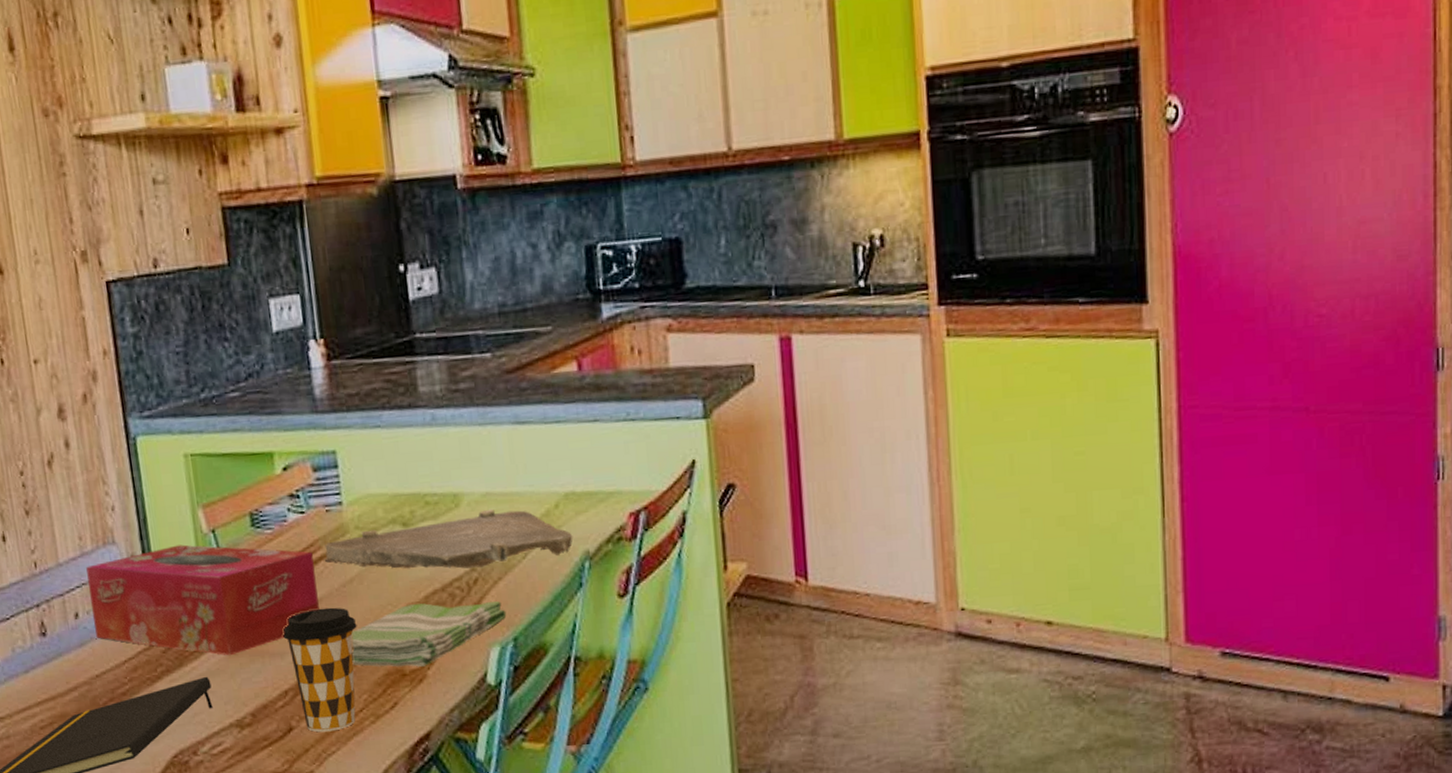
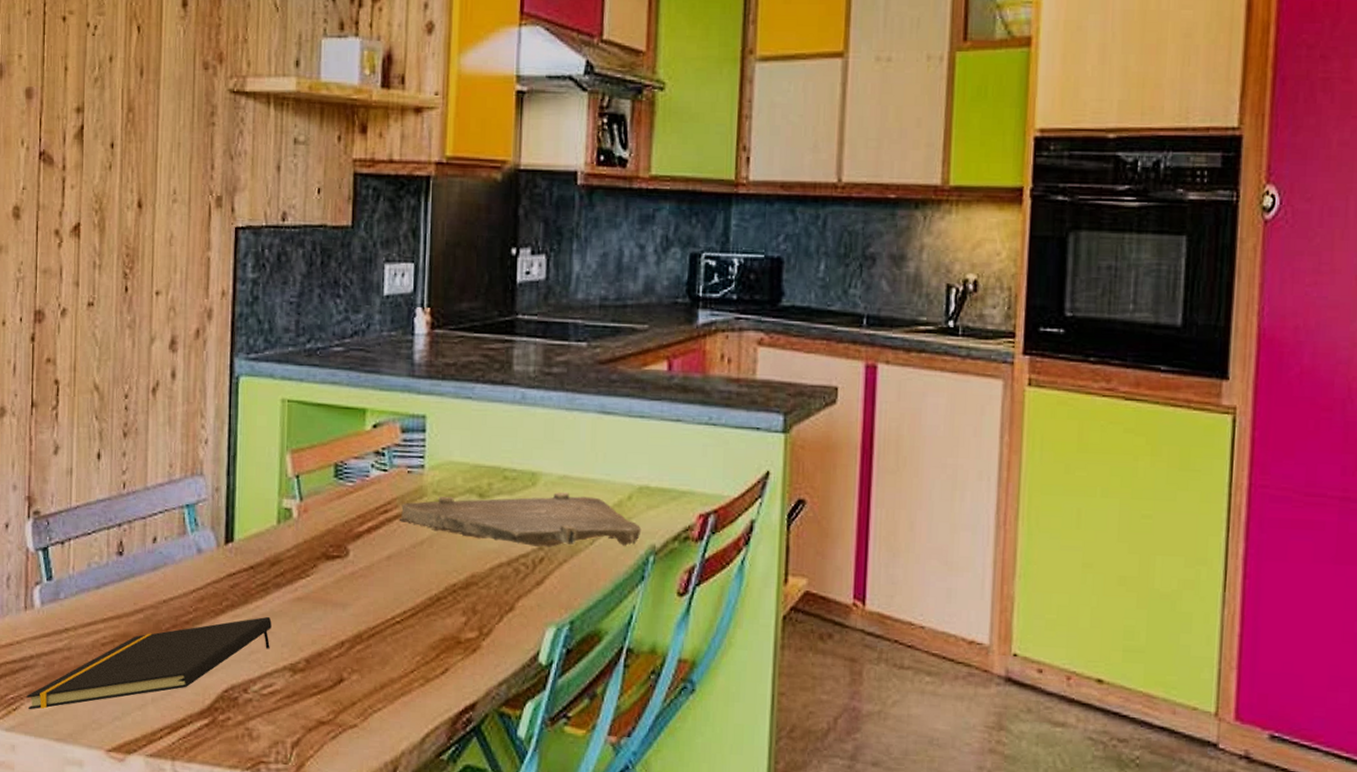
tissue box: present [86,544,319,656] -> none [170,485,389,600]
coffee cup: present [283,607,357,733] -> none [348,565,421,688]
dish towel: present [351,601,507,667] -> none [411,574,567,637]

